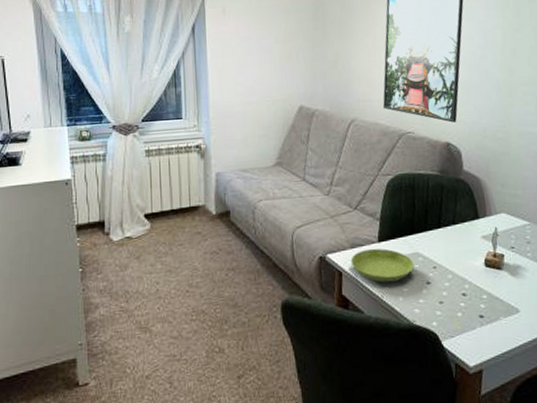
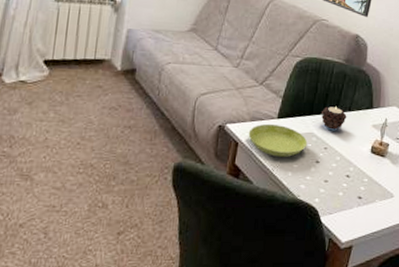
candle: none [424,220,452,248] -> present [321,105,347,131]

